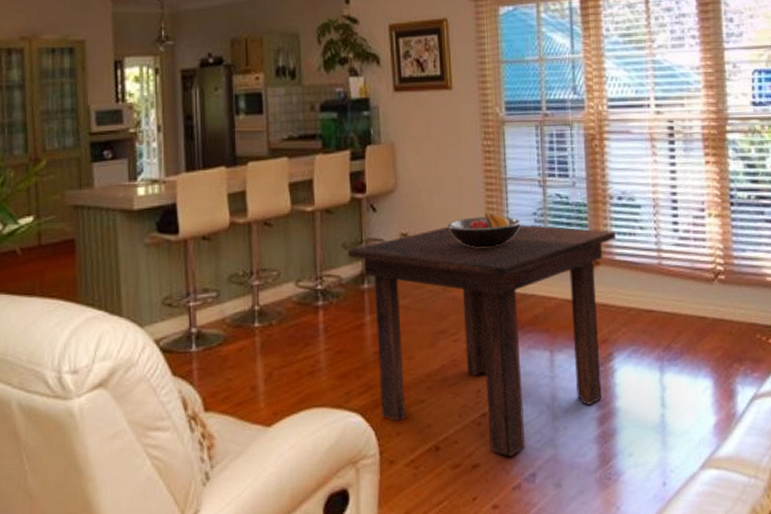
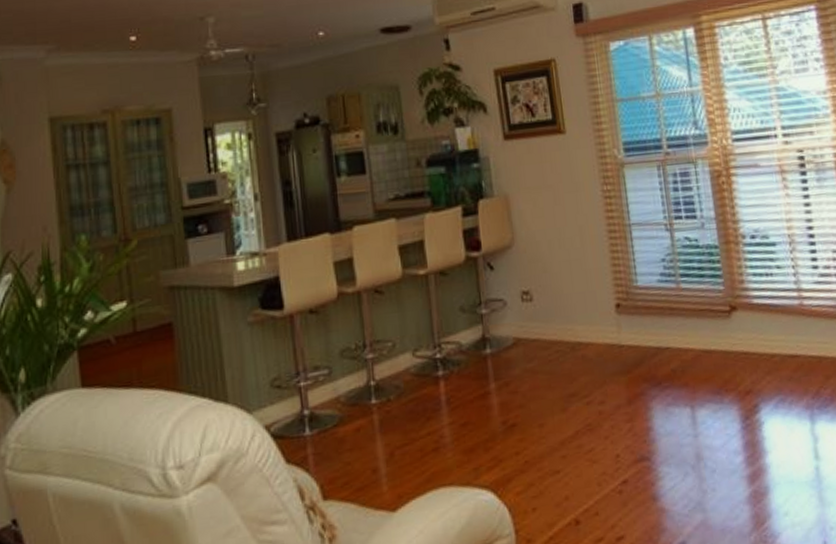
dining table: present [347,224,616,457] -> none [466,272,752,525]
fruit bowl: present [448,213,521,248] -> none [571,262,650,301]

